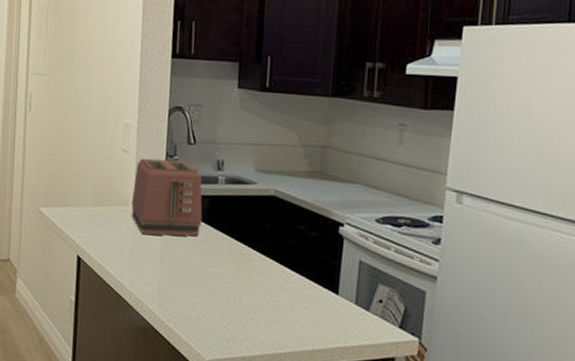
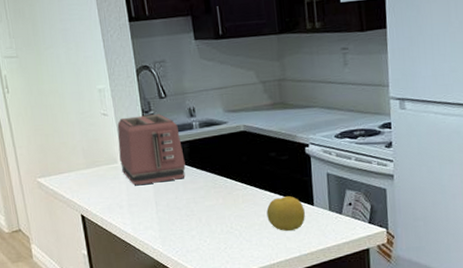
fruit: none [282,278,327,319] -> present [266,196,305,231]

